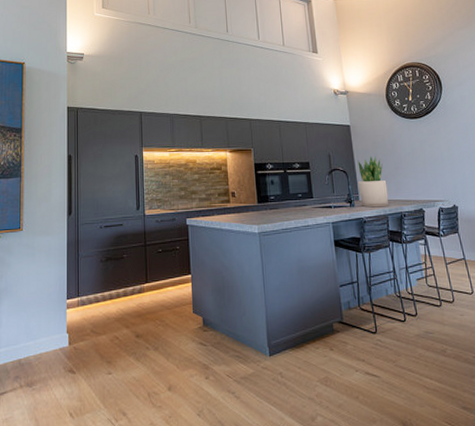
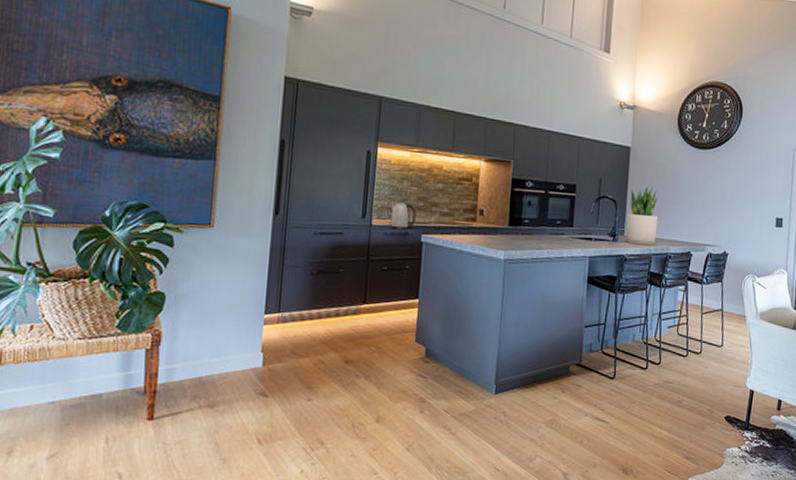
kettle: none [160,193,180,217] -> present [390,202,417,230]

